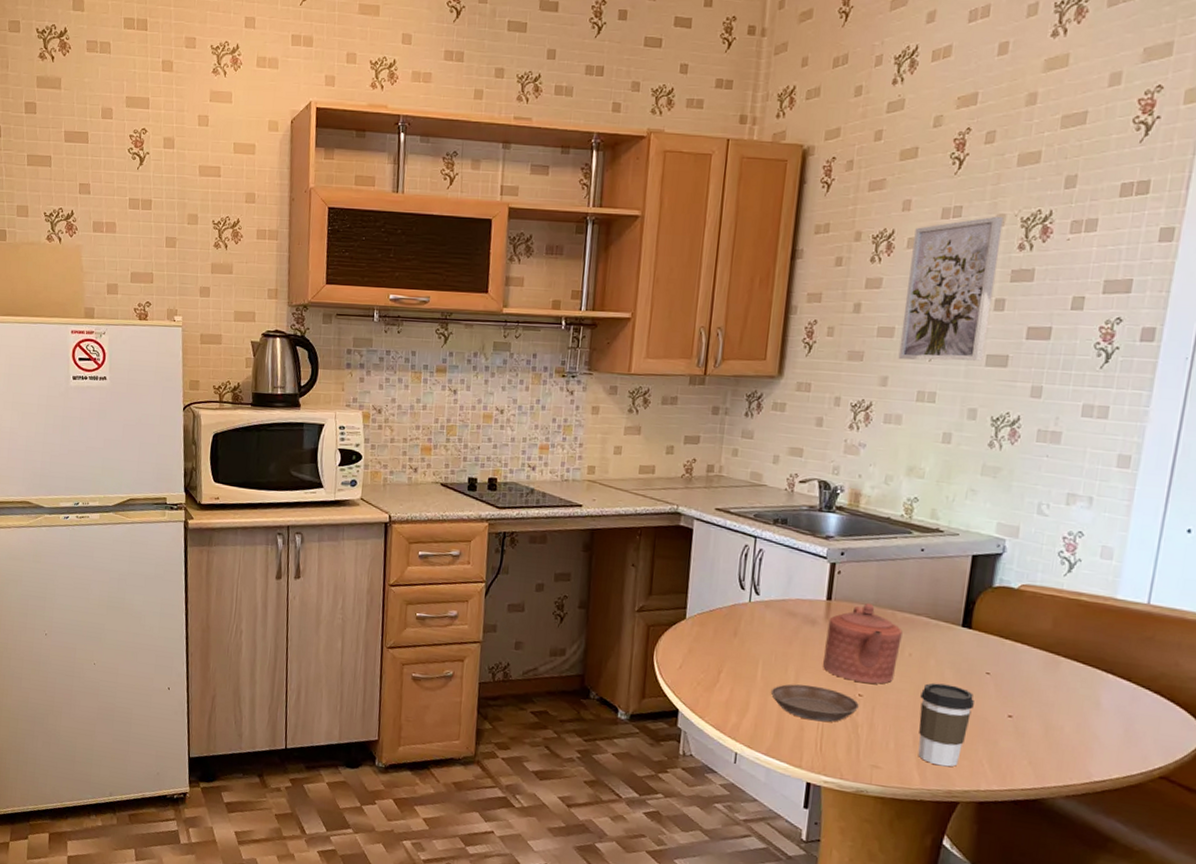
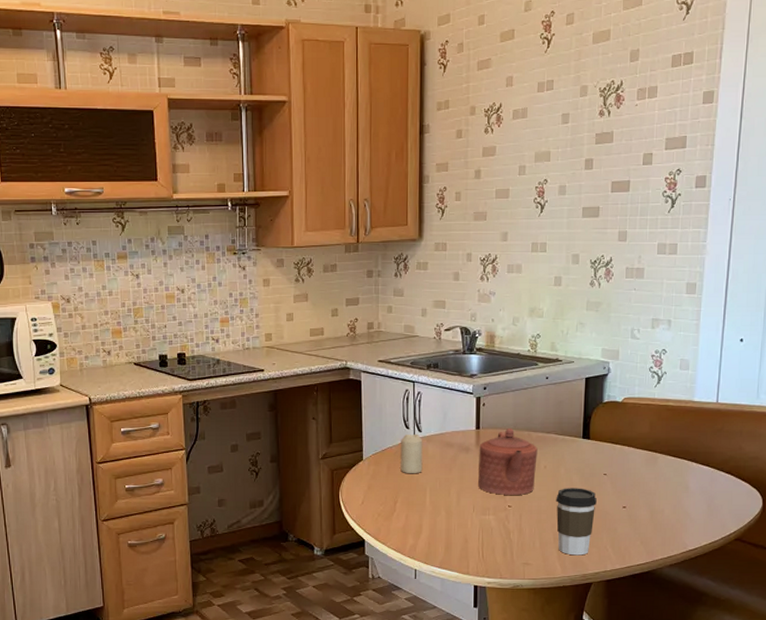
candle: none [729,596,760,642] -> present [400,433,423,474]
saucer: present [770,684,859,722] -> none [438,503,509,533]
wall art: present [898,216,1004,361] -> none [514,87,586,217]

